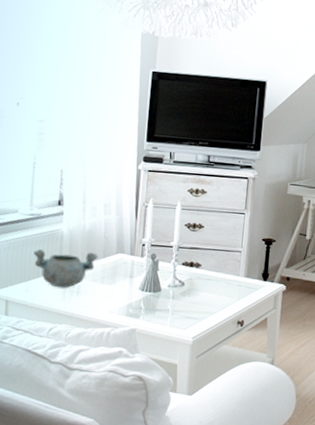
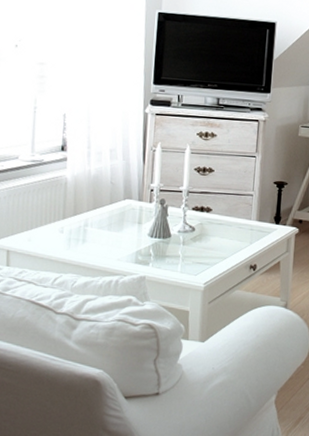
decorative bowl: present [34,249,98,288] -> none [36,196,105,237]

